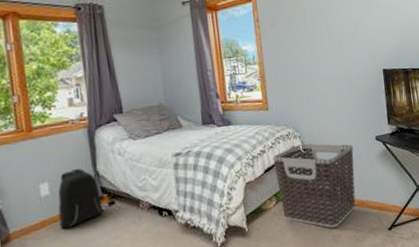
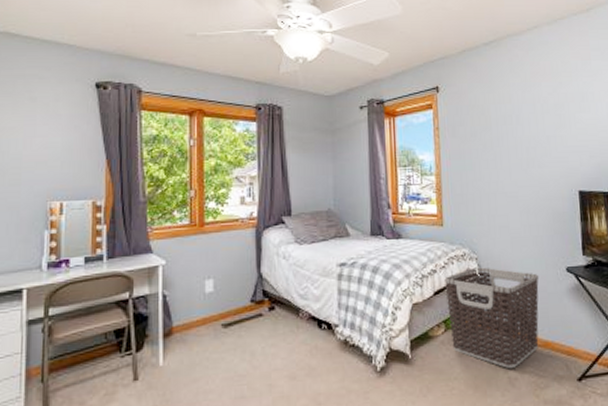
backpack: present [58,168,104,229] -> none [220,269,263,329]

